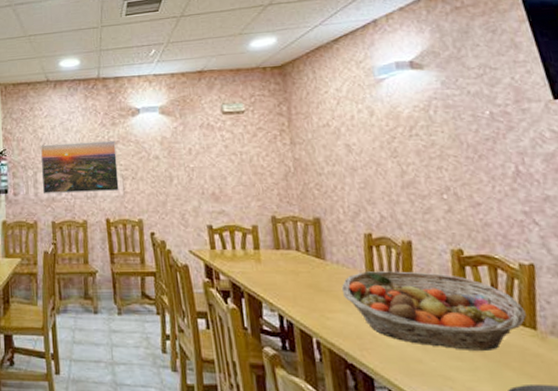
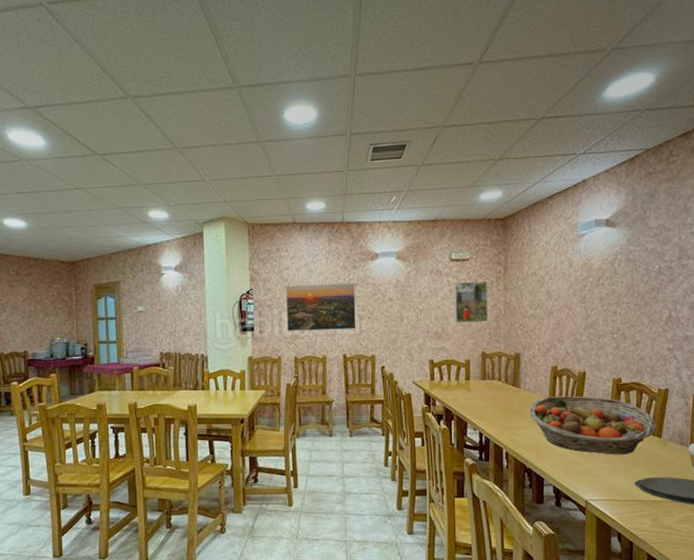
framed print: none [229,135,275,183] -> present [454,281,488,323]

